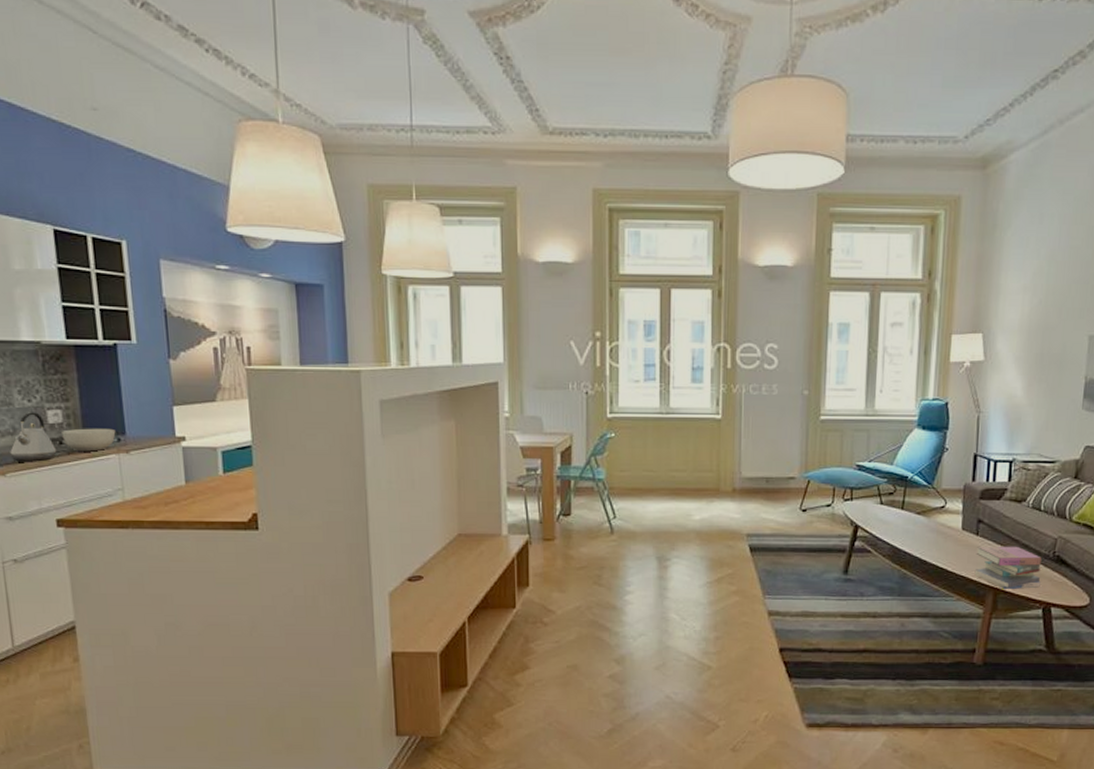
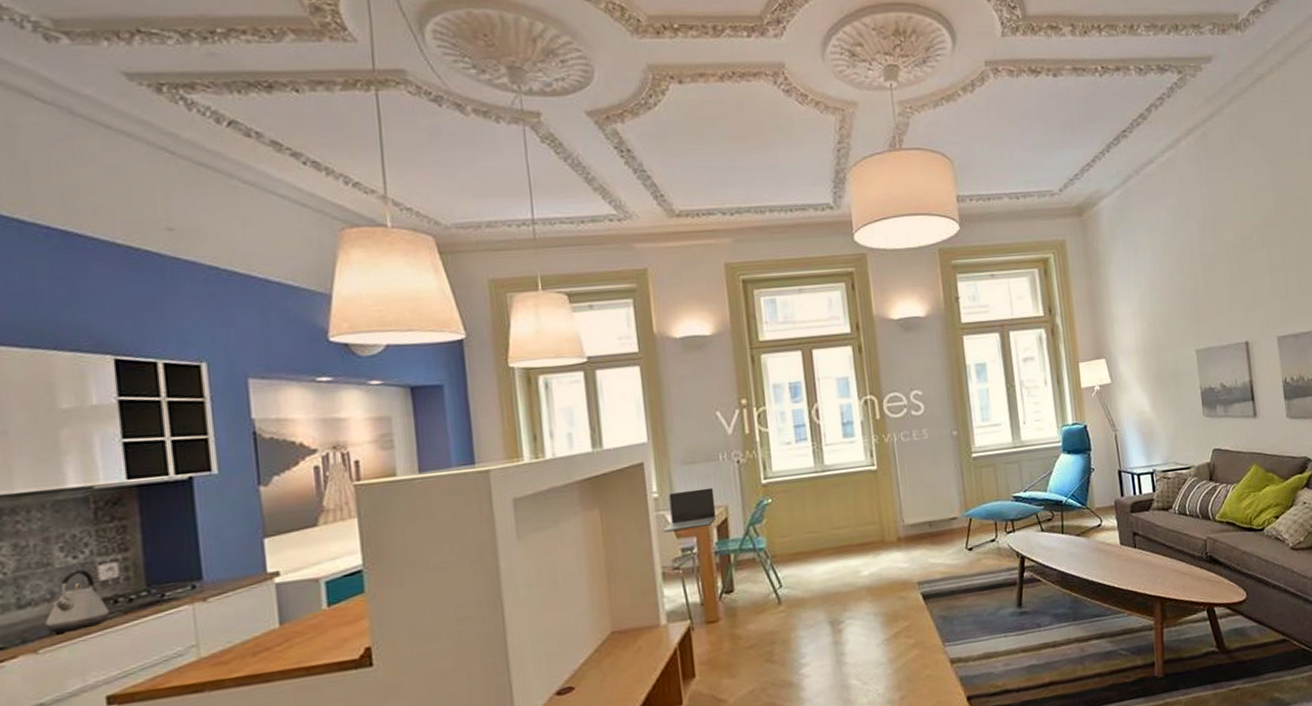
bowl: present [62,428,116,452] -> none [117,574,190,609]
laptop: none [511,414,561,451] -> present [663,487,717,533]
books: present [974,546,1042,590] -> none [1137,552,1201,598]

